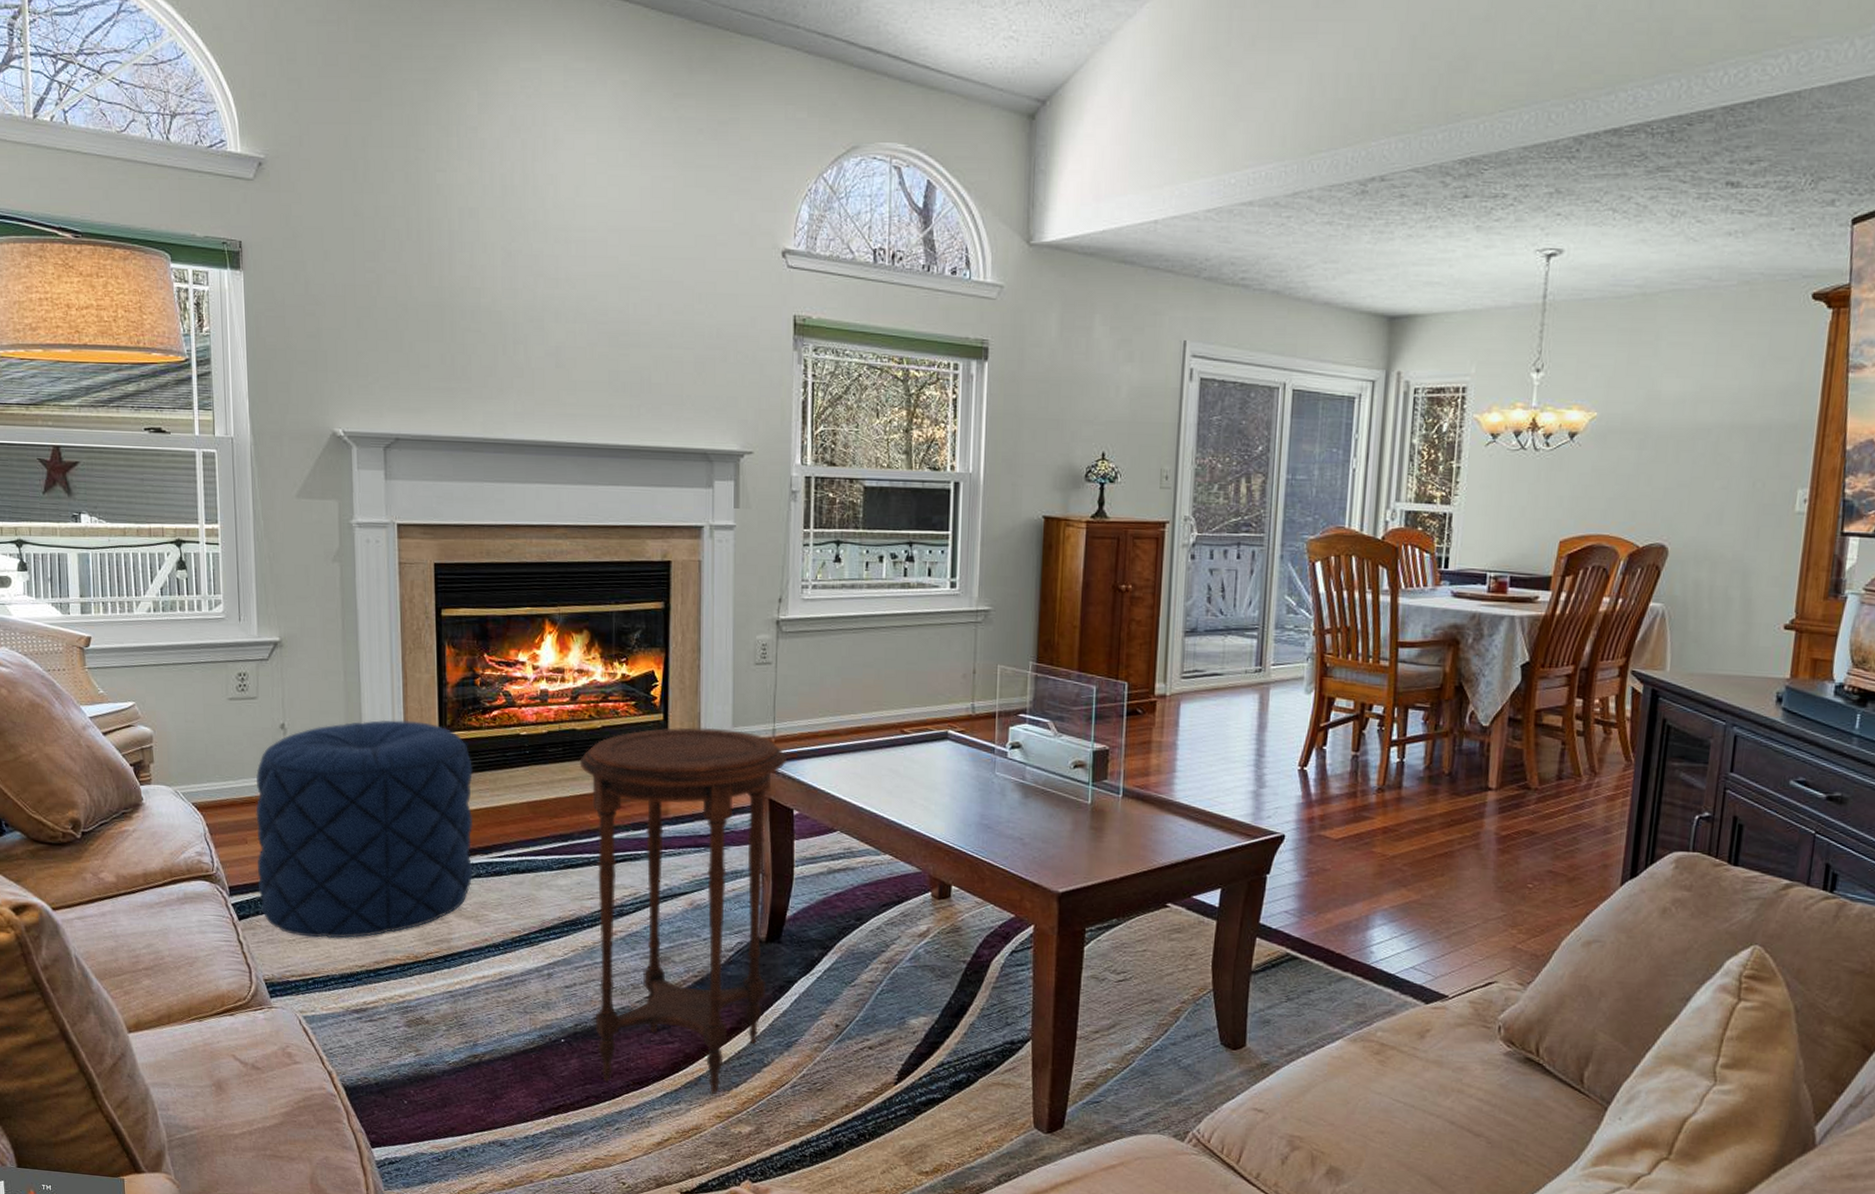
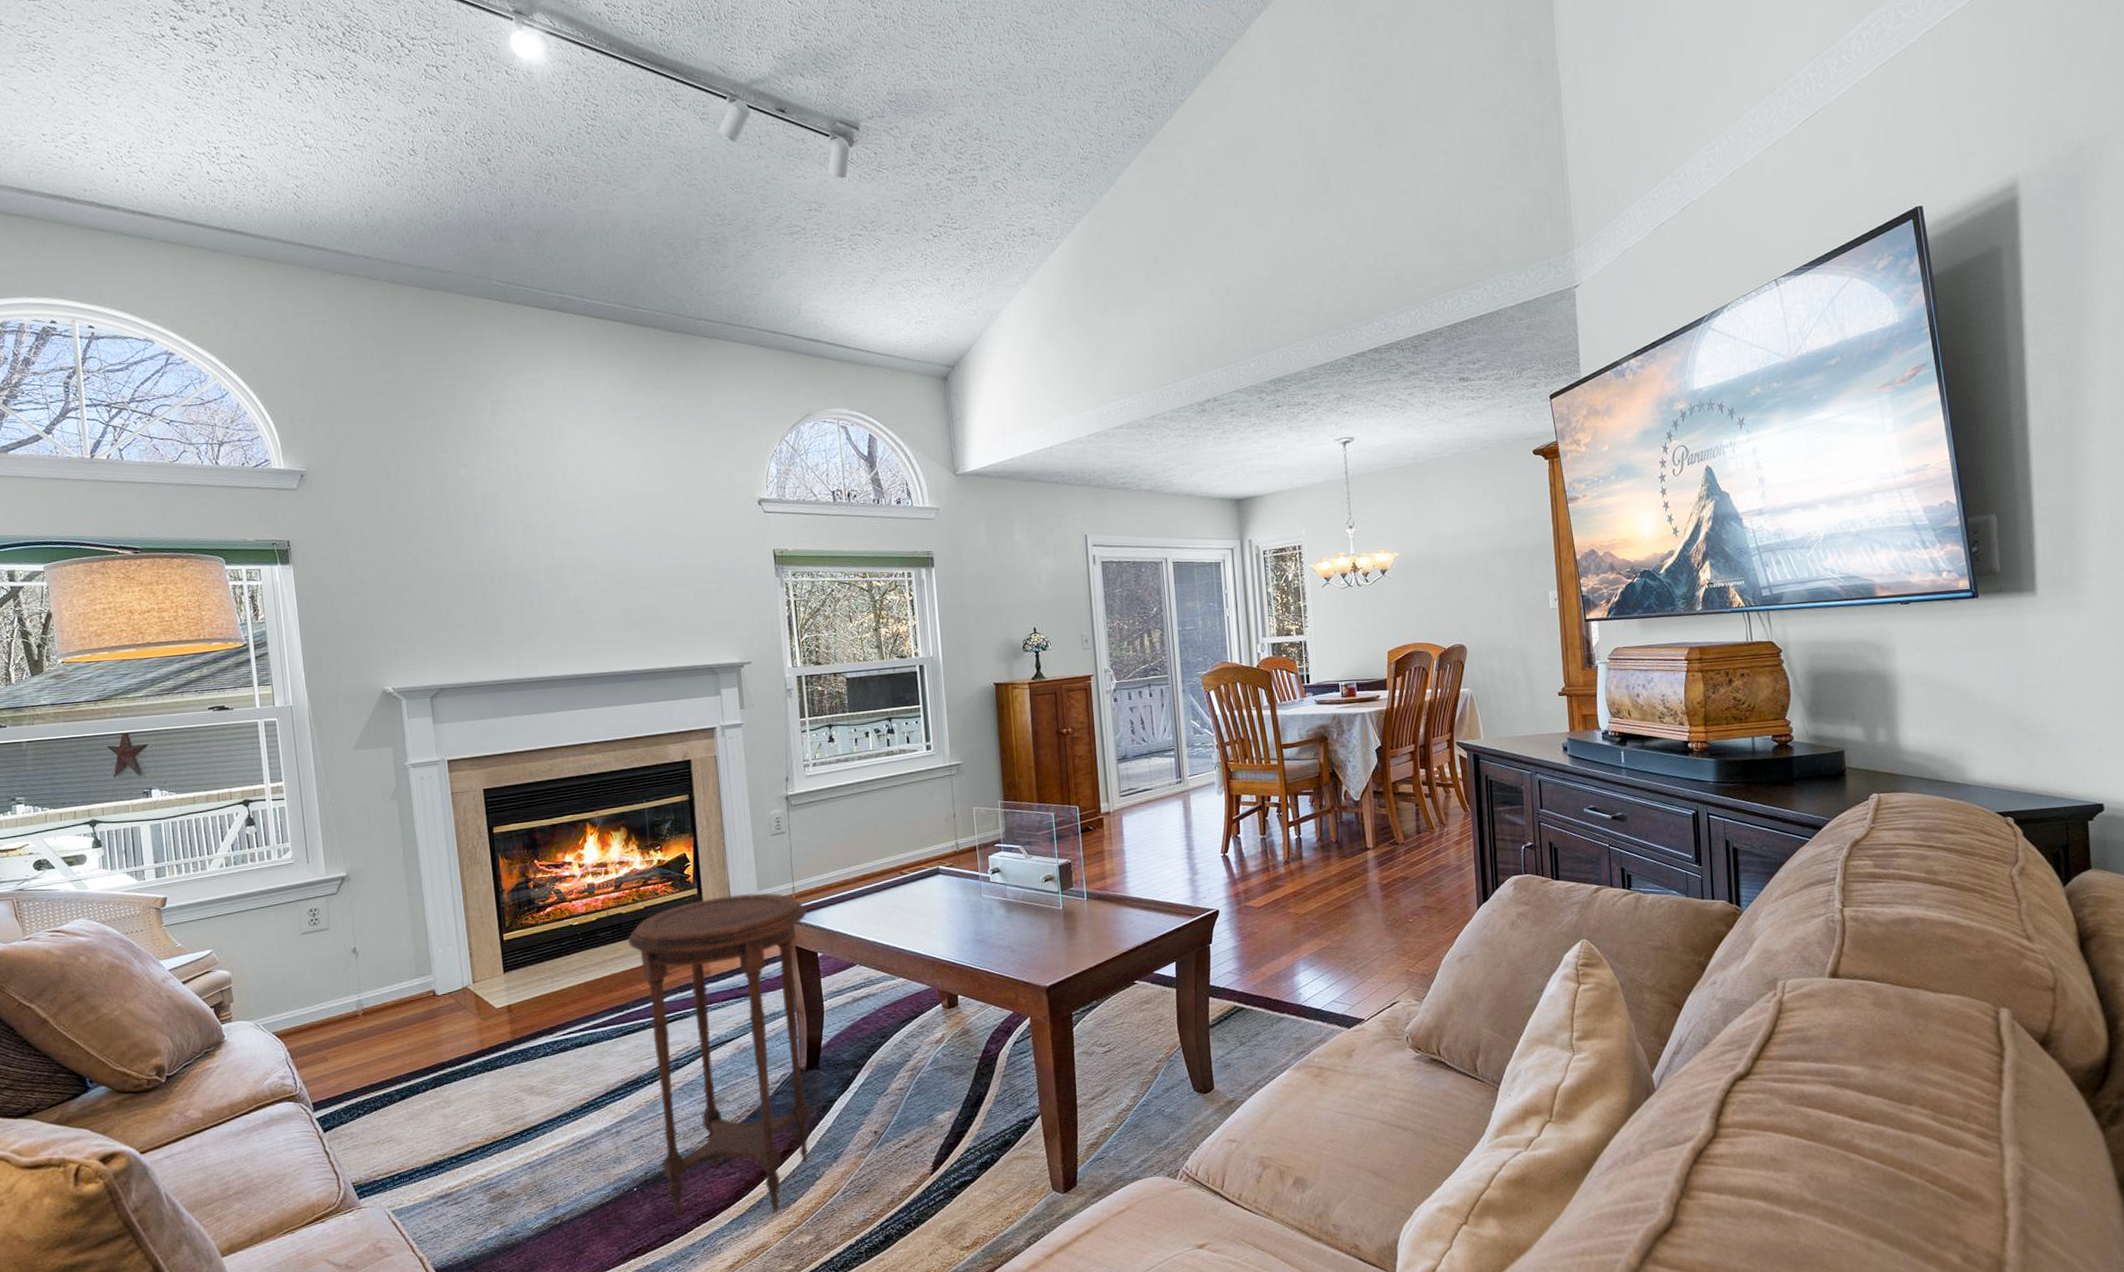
pouf: present [255,719,474,939] -> none [332,927,541,1137]

